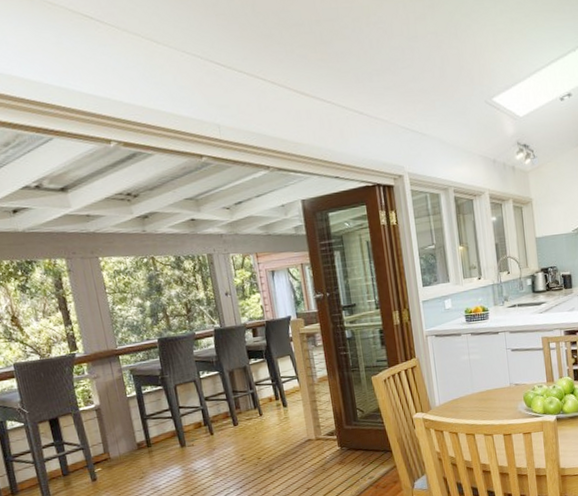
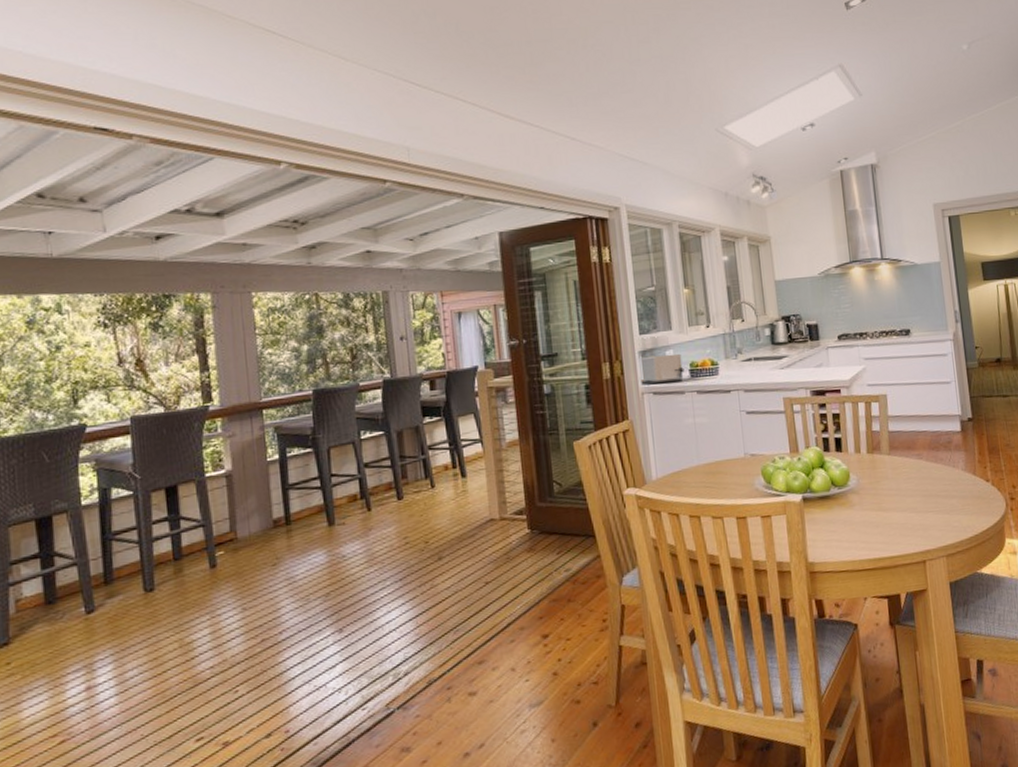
toaster: none [422,302,461,329] -> present [639,353,685,386]

